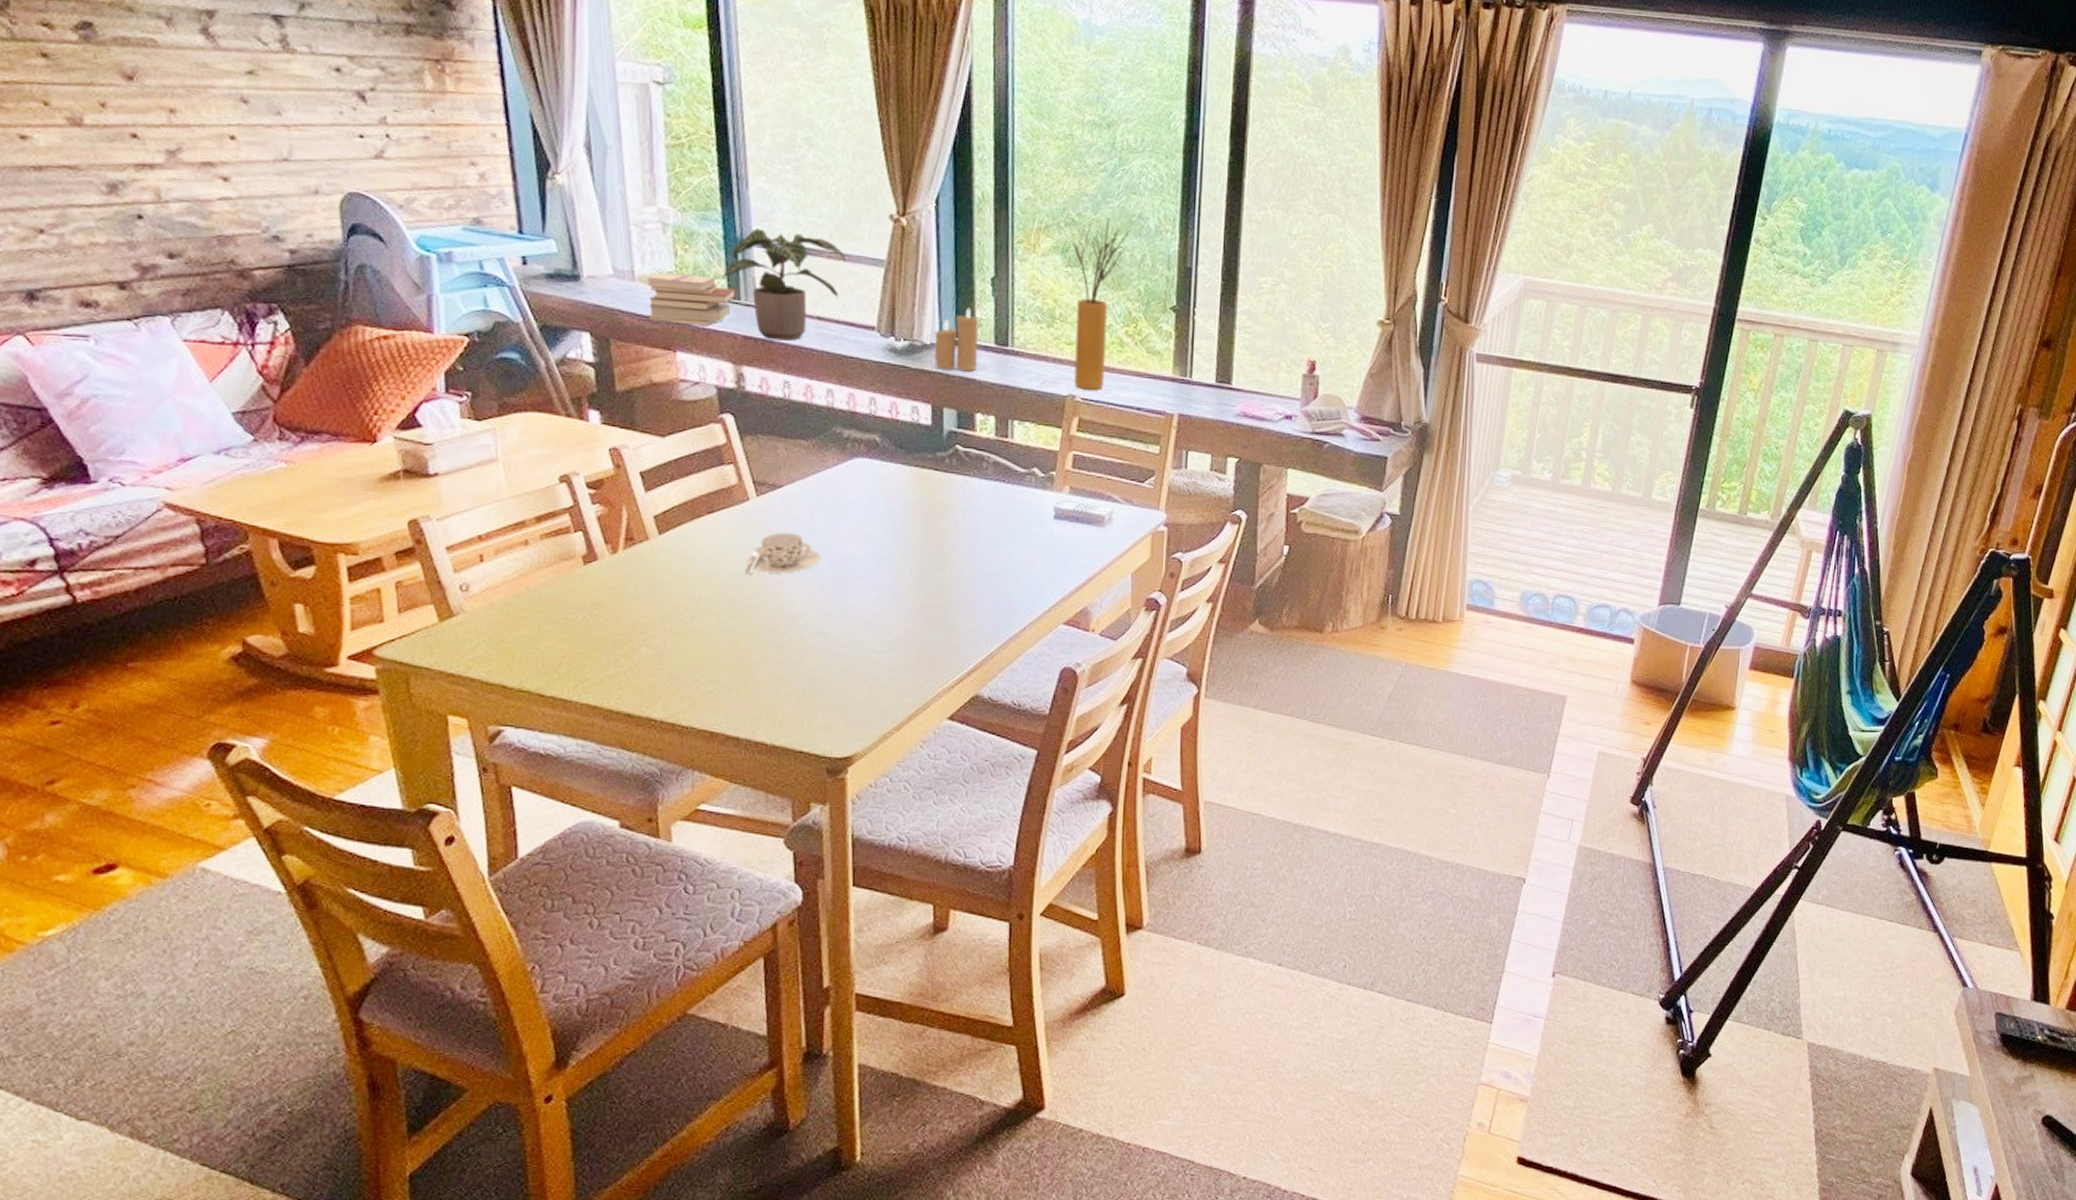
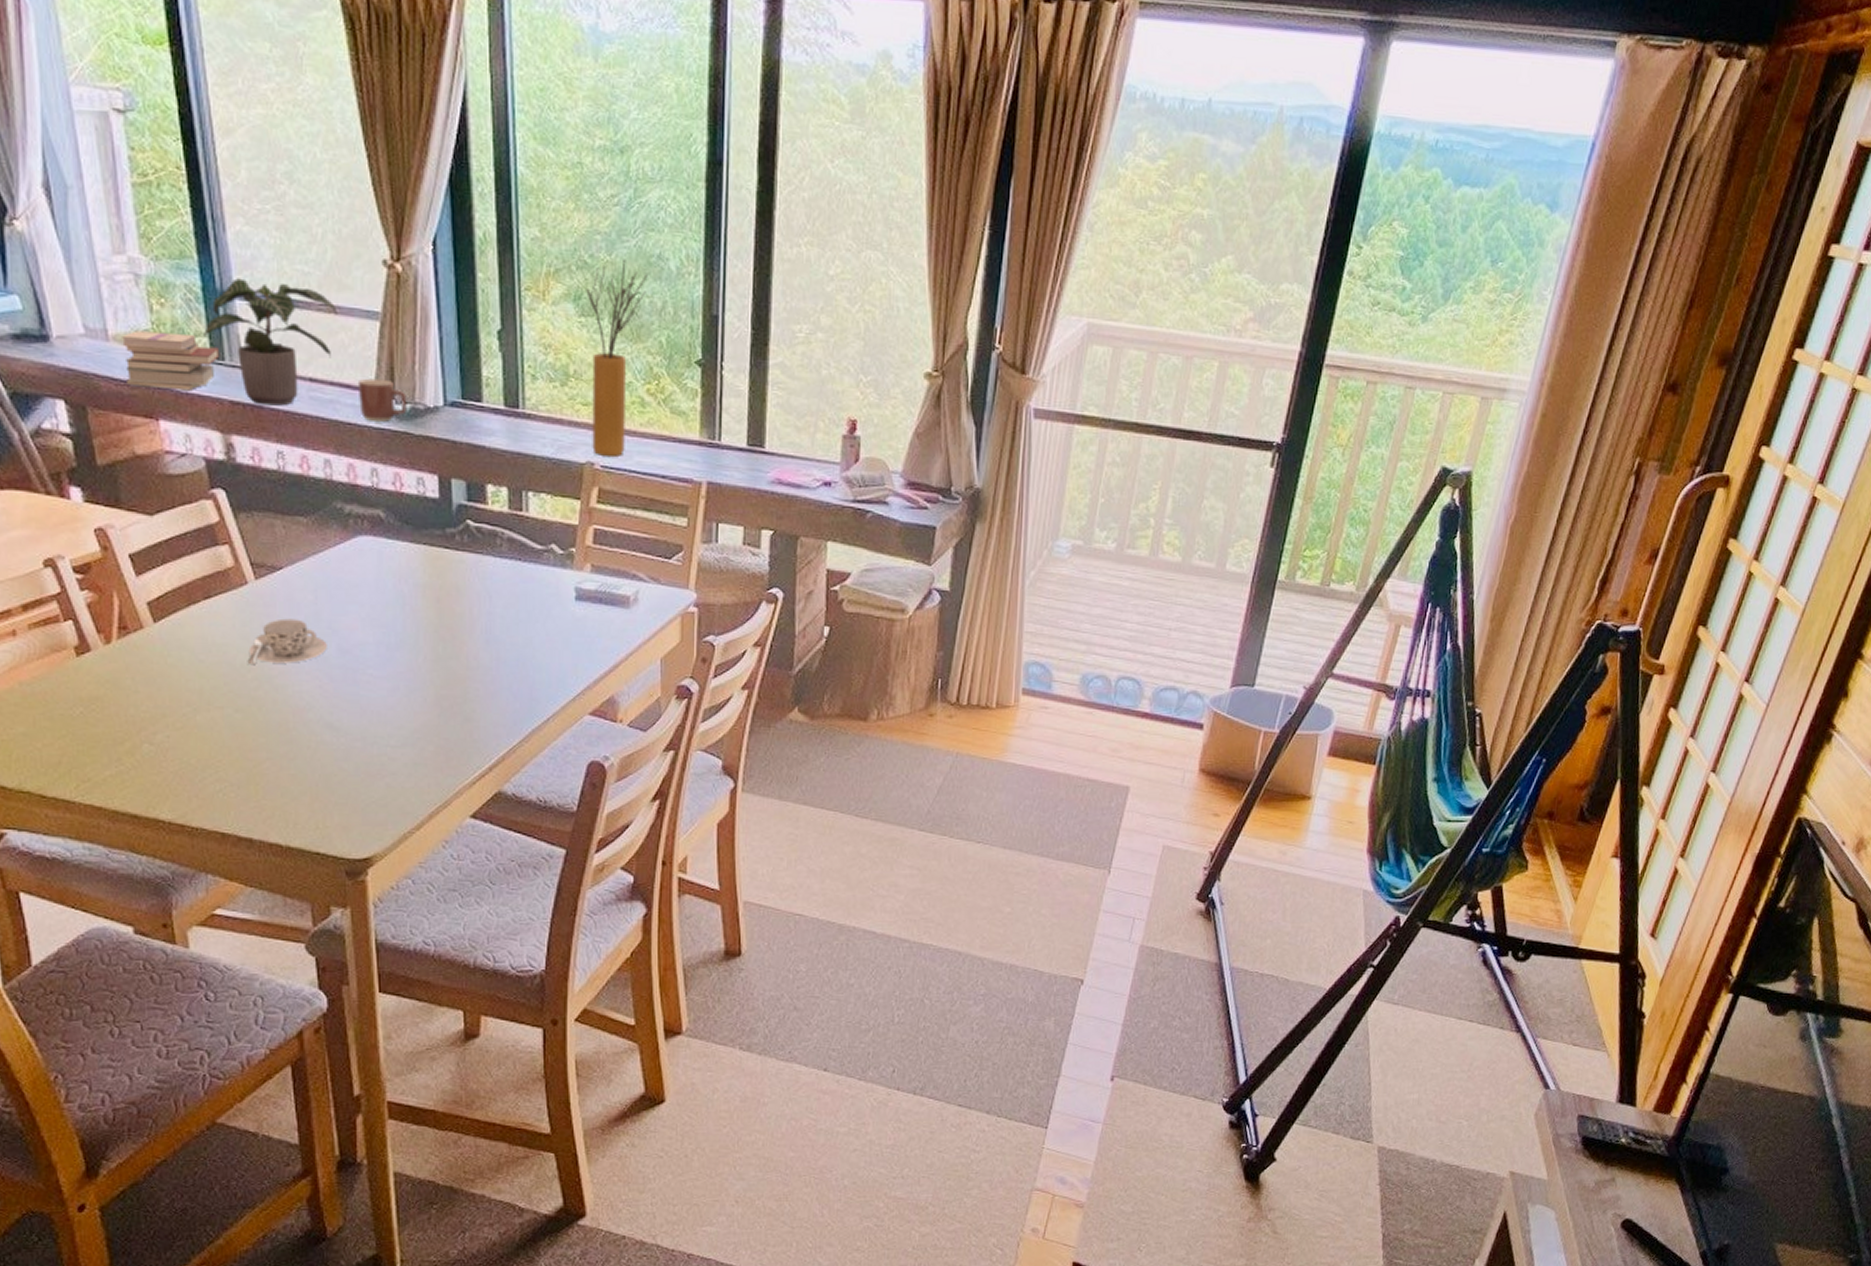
mug: none [861,317,906,356] -> present [357,378,407,422]
candle: present [933,307,978,372] -> none [438,365,485,438]

